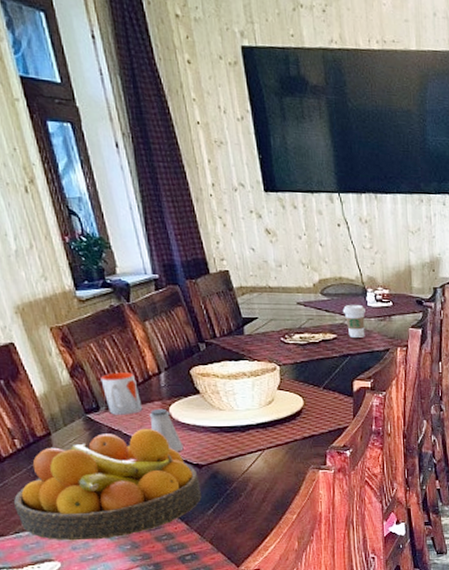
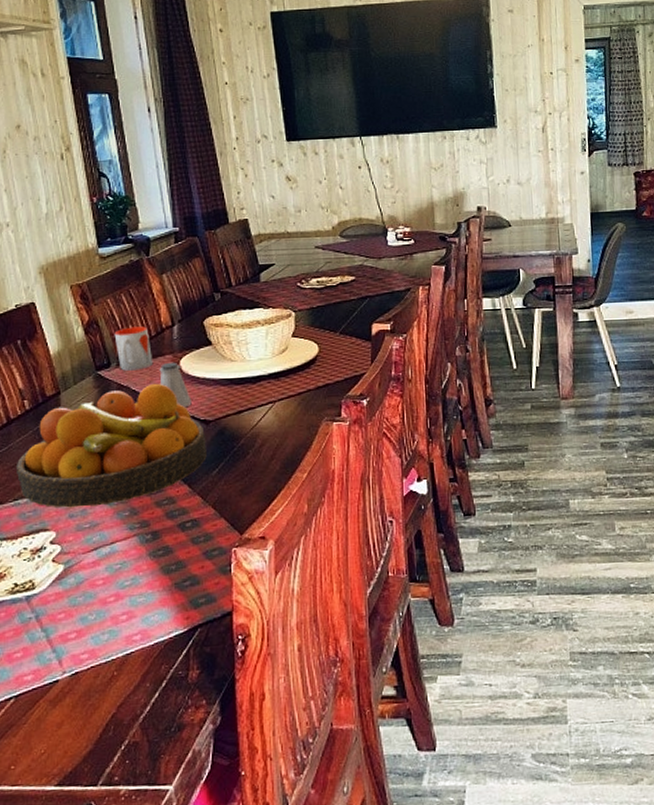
coffee cup: present [342,304,365,338] -> none [361,244,386,279]

